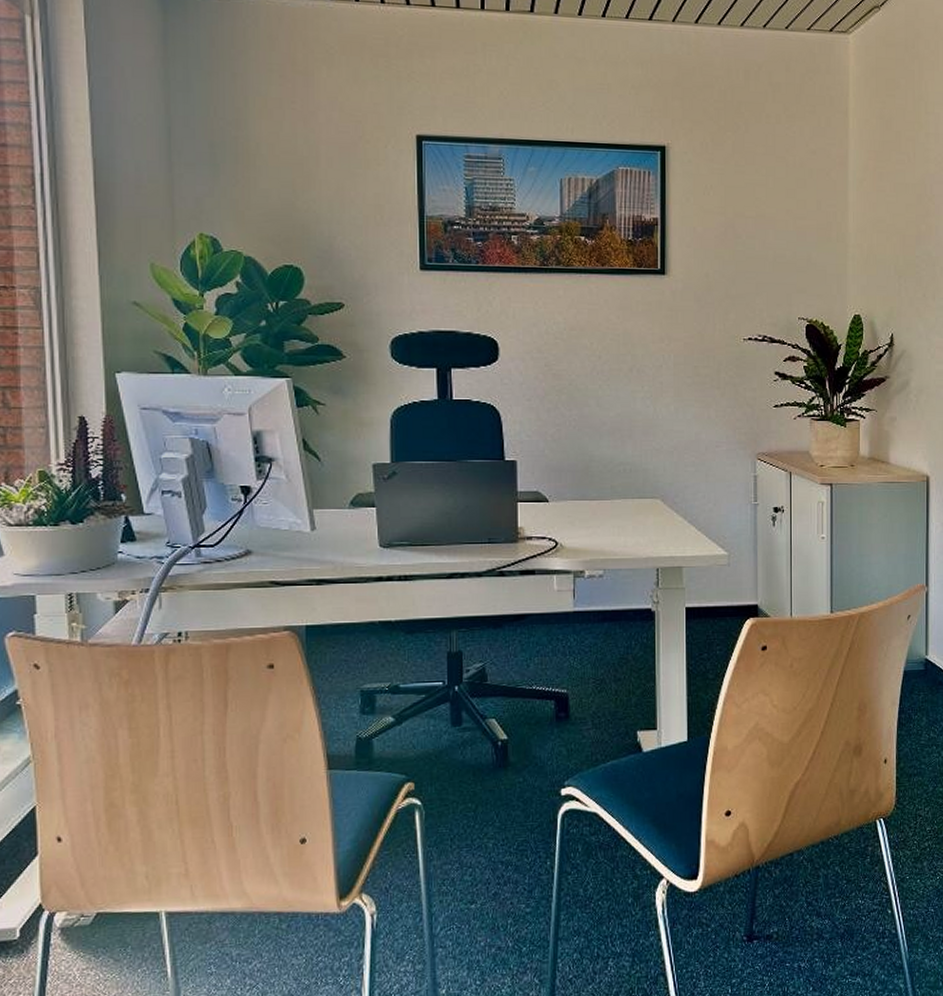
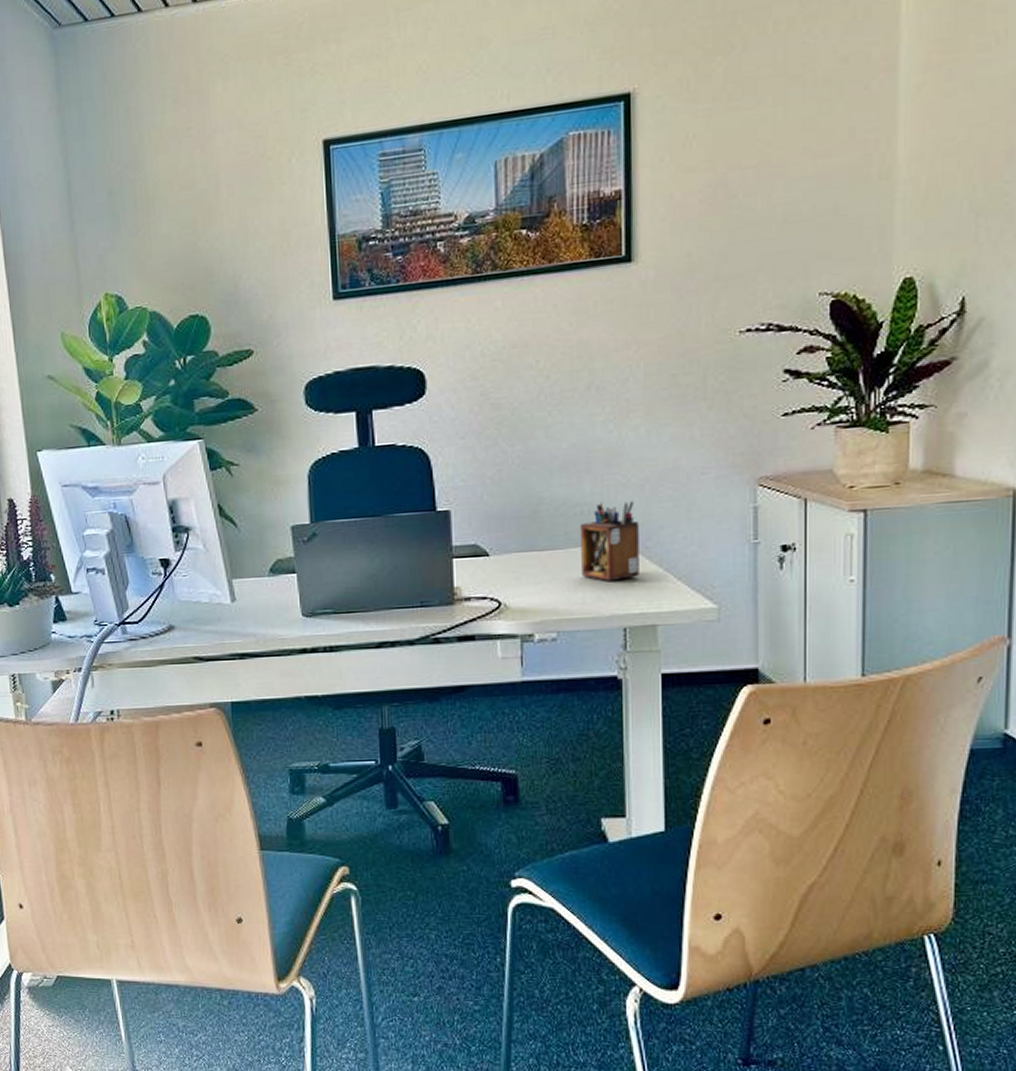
desk organizer: none [624,463,669,528] -> present [581,501,639,581]

